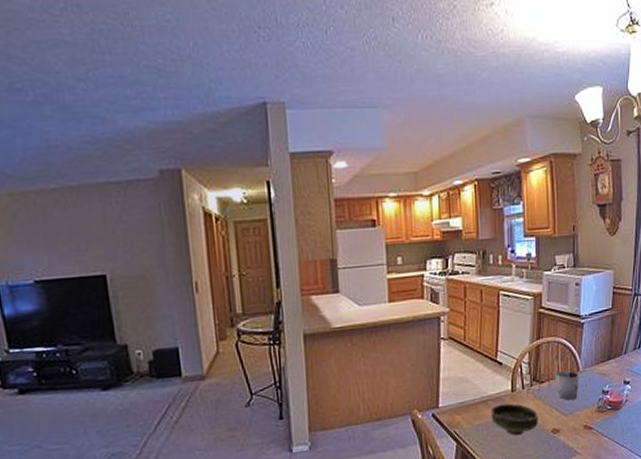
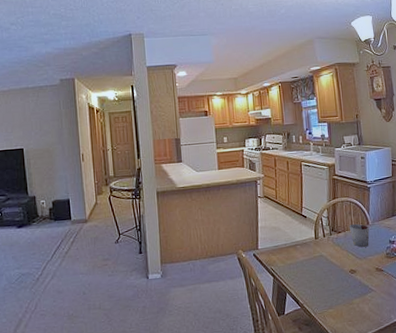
bowl: present [491,403,538,436] -> none [299,248,338,274]

